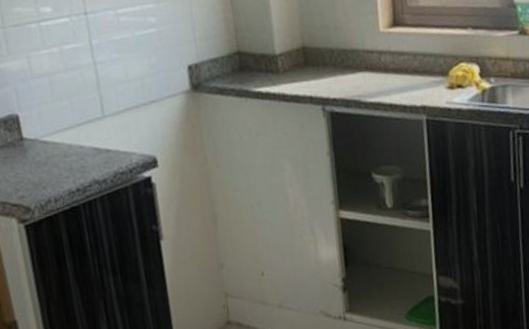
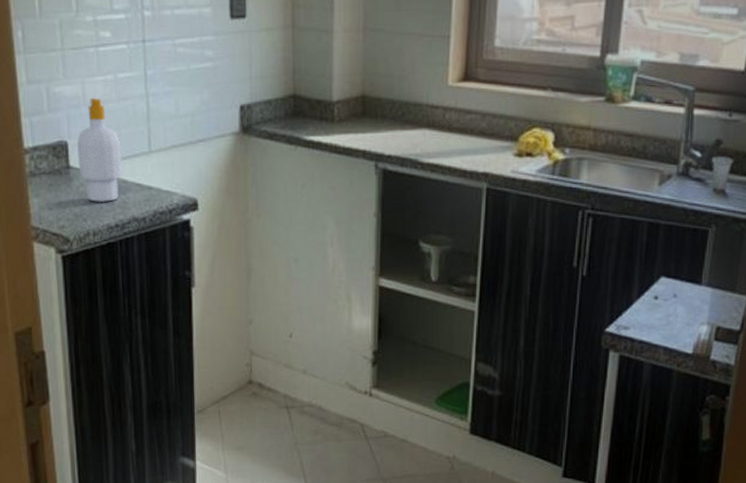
soap bottle: none [28,70,80,170] -> present [76,97,124,203]

